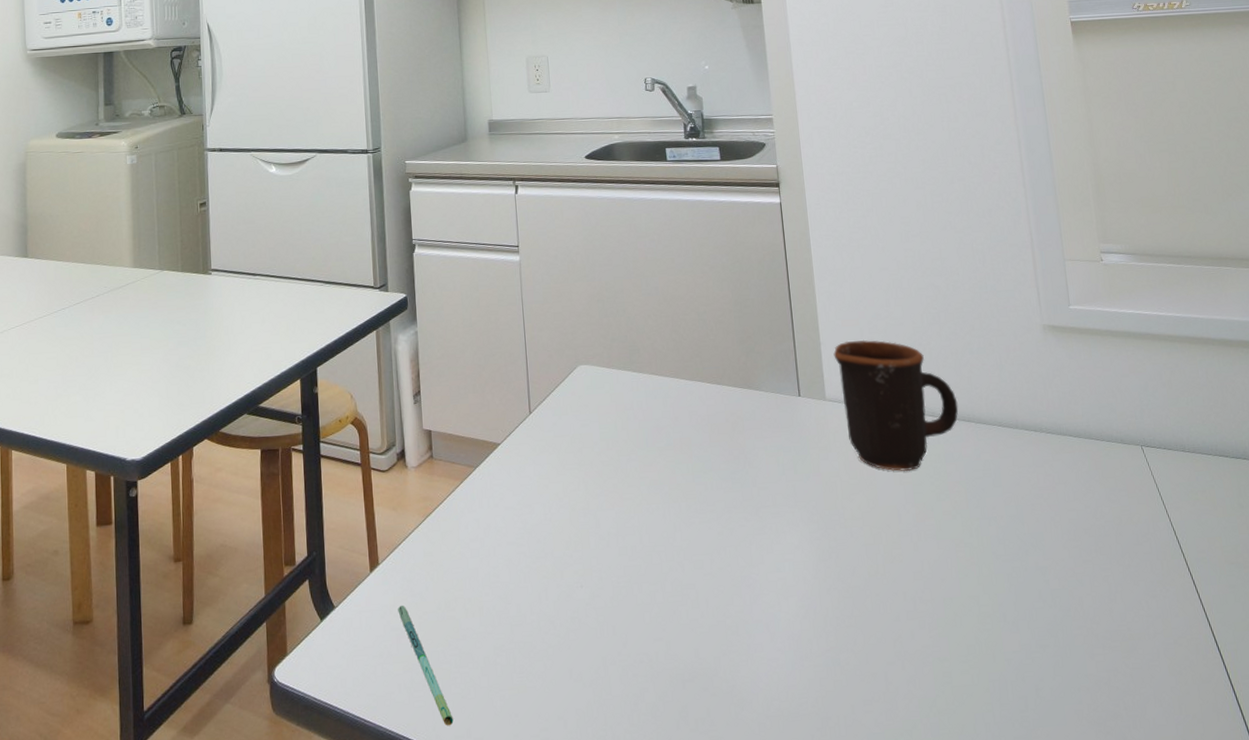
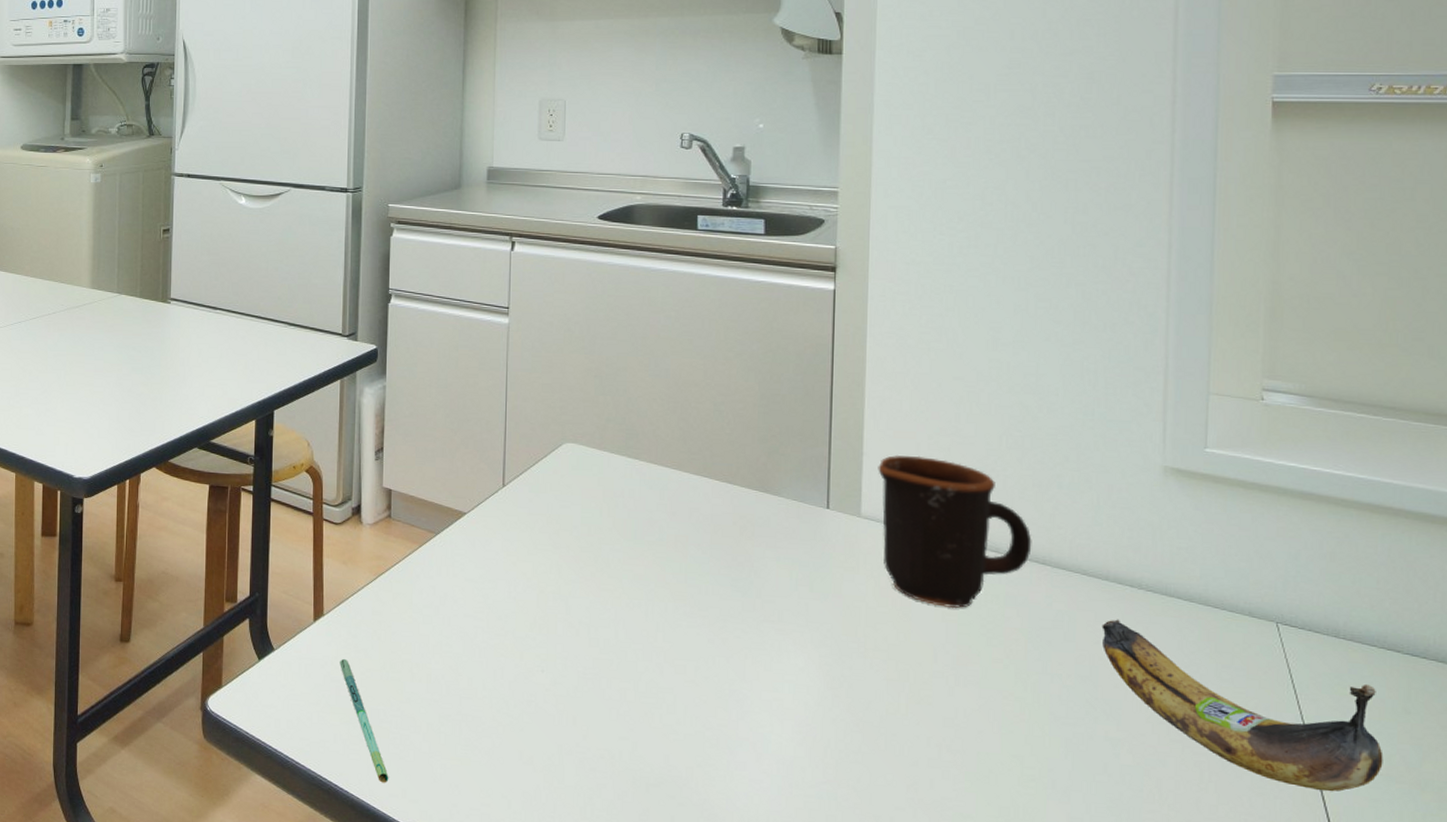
banana: none [1019,461,1233,586] -> present [1102,619,1383,792]

